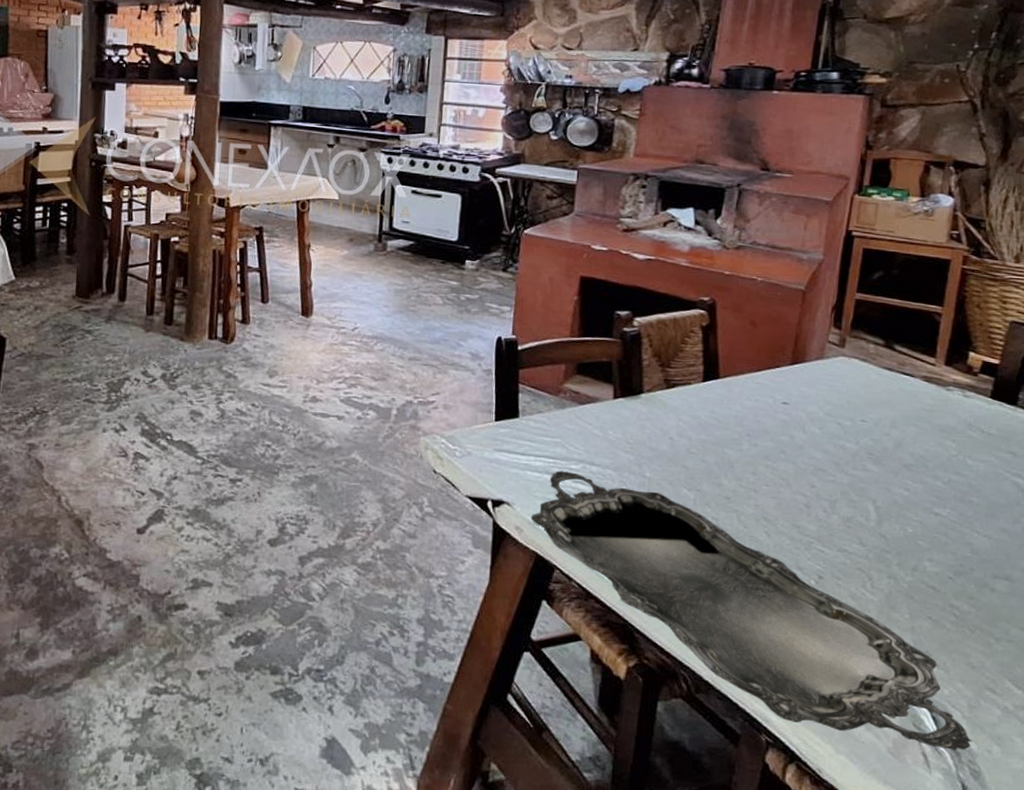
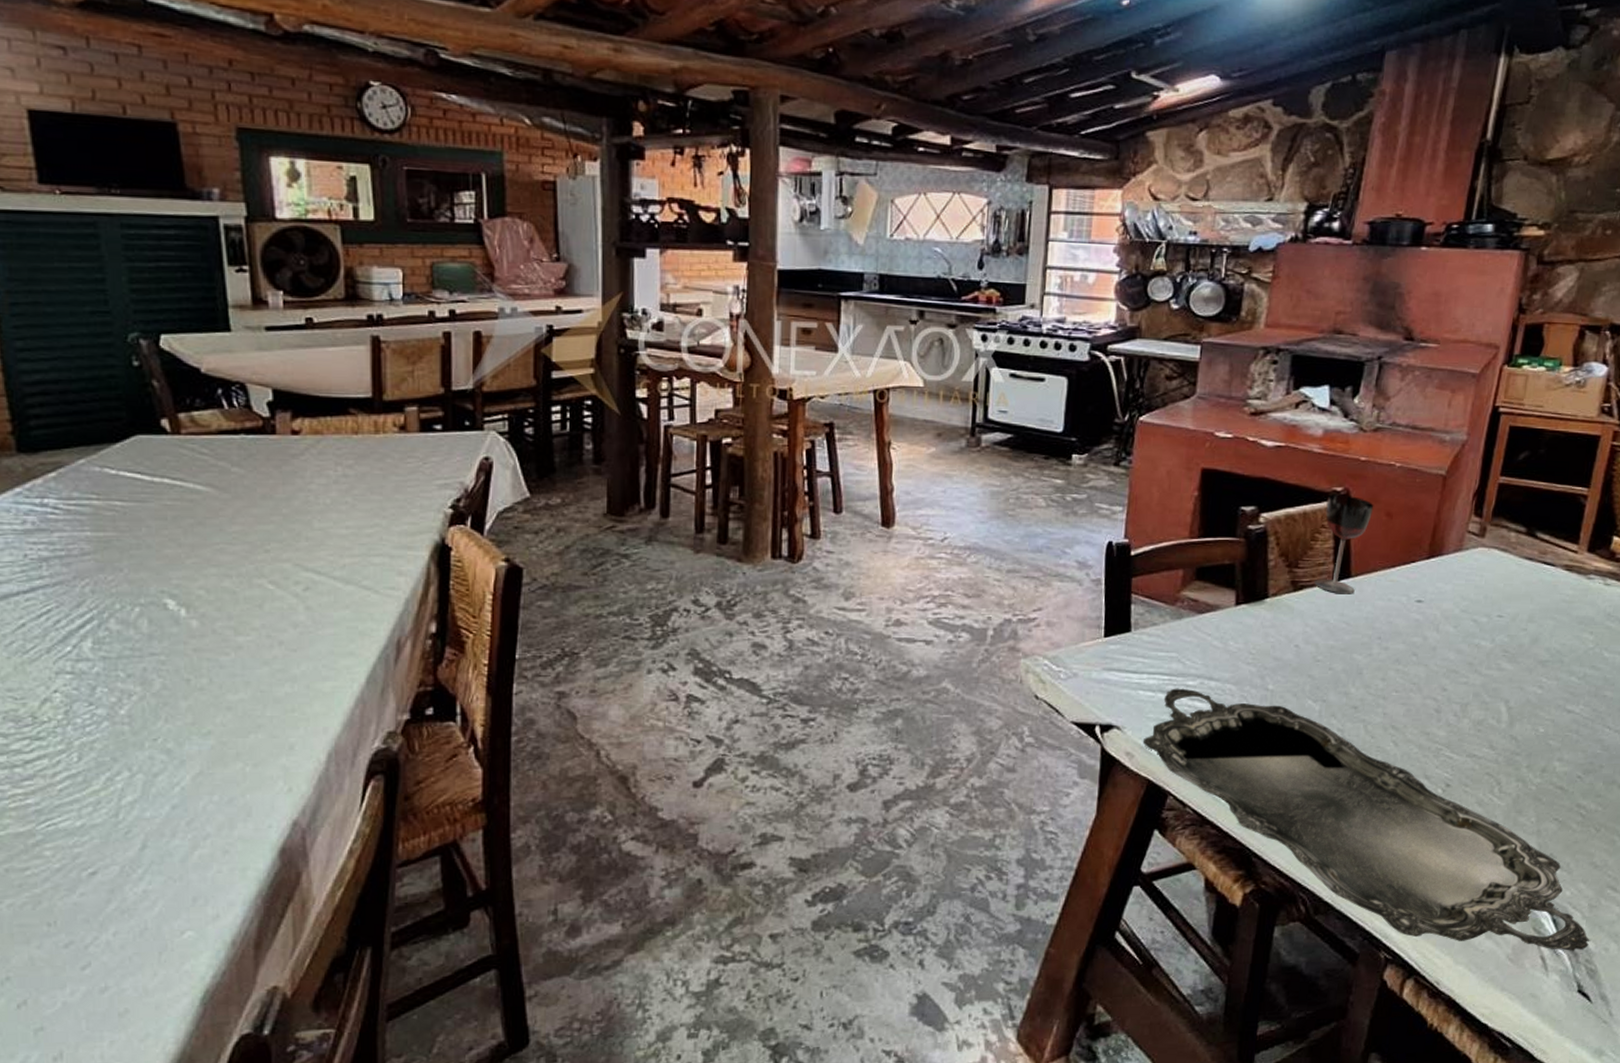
wineglass: none [685,303,739,394] -> present [1314,494,1374,594]

